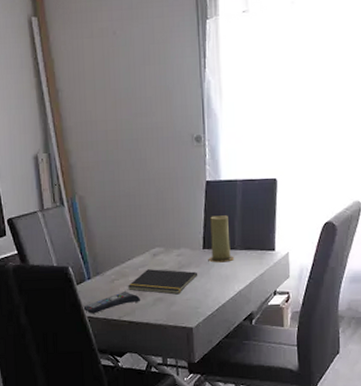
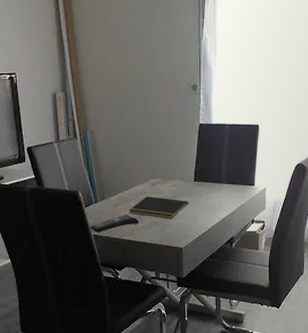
candle: present [208,215,234,263] -> none [198,154,219,194]

